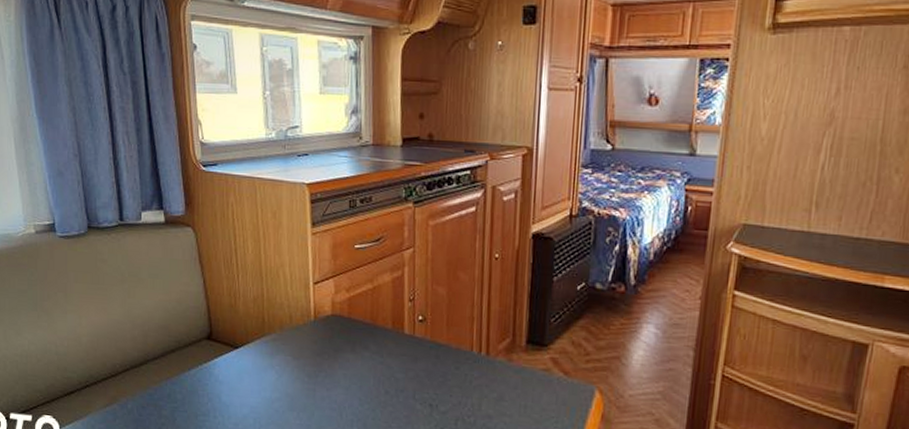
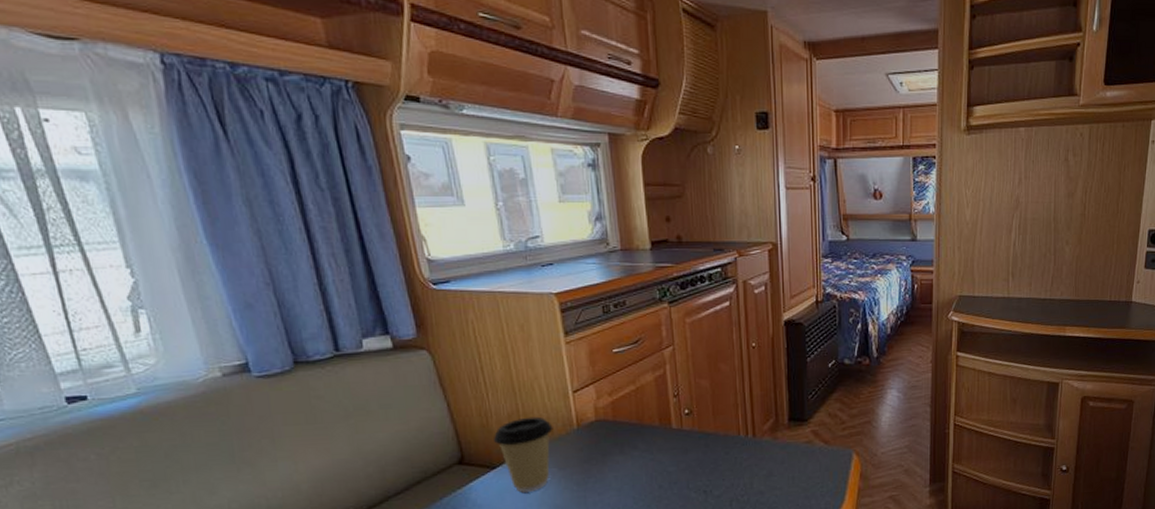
coffee cup: none [239,302,292,377] -> present [494,416,553,493]

